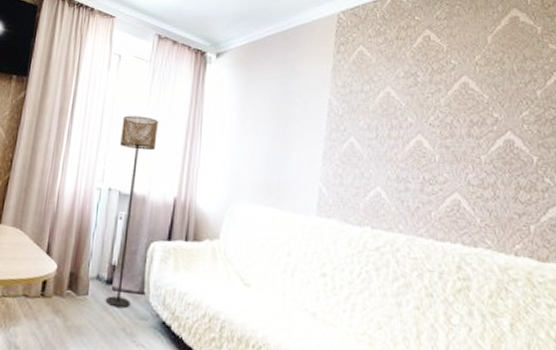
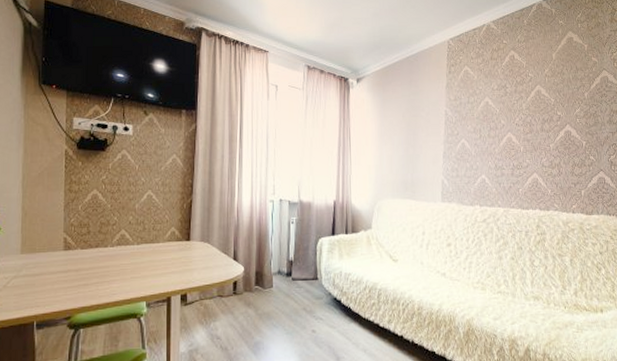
floor lamp: present [106,115,158,308] -> none [285,137,315,293]

